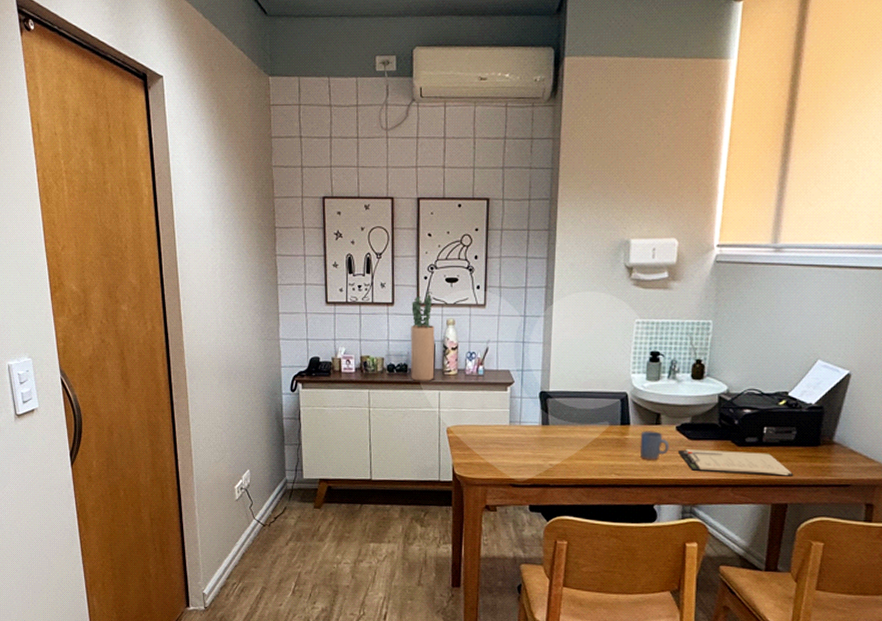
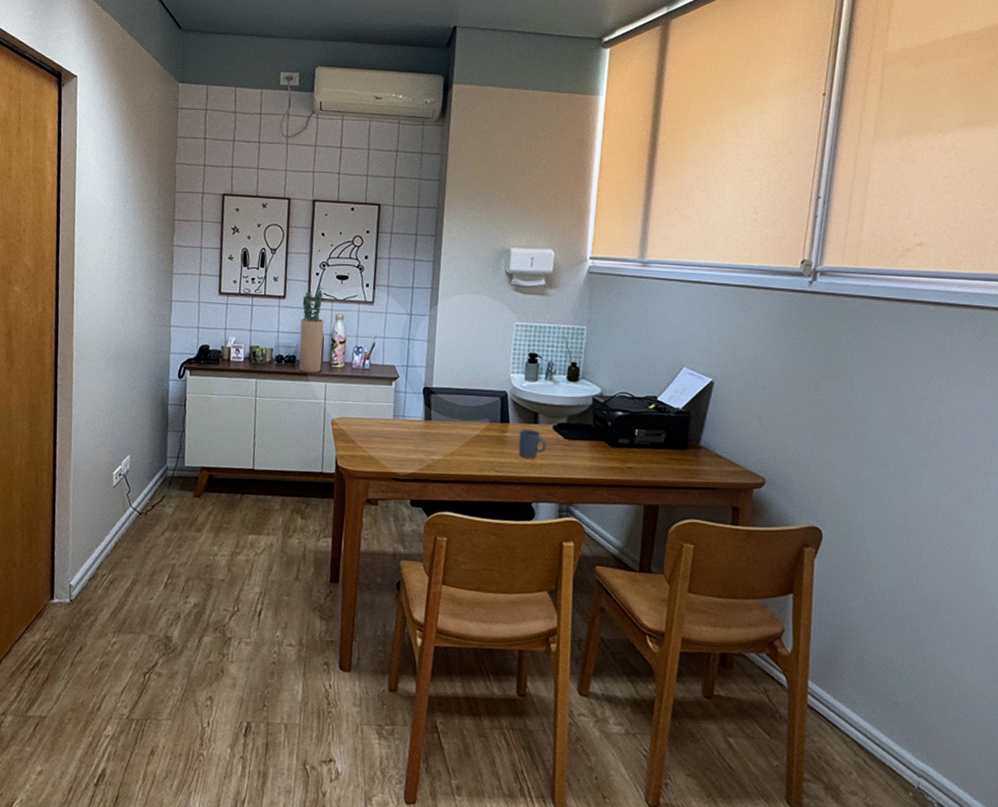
clipboard: present [678,449,794,477] -> none [555,448,664,478]

